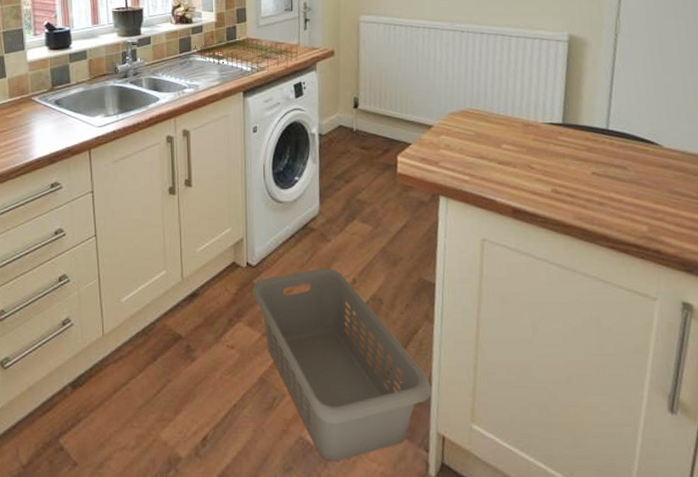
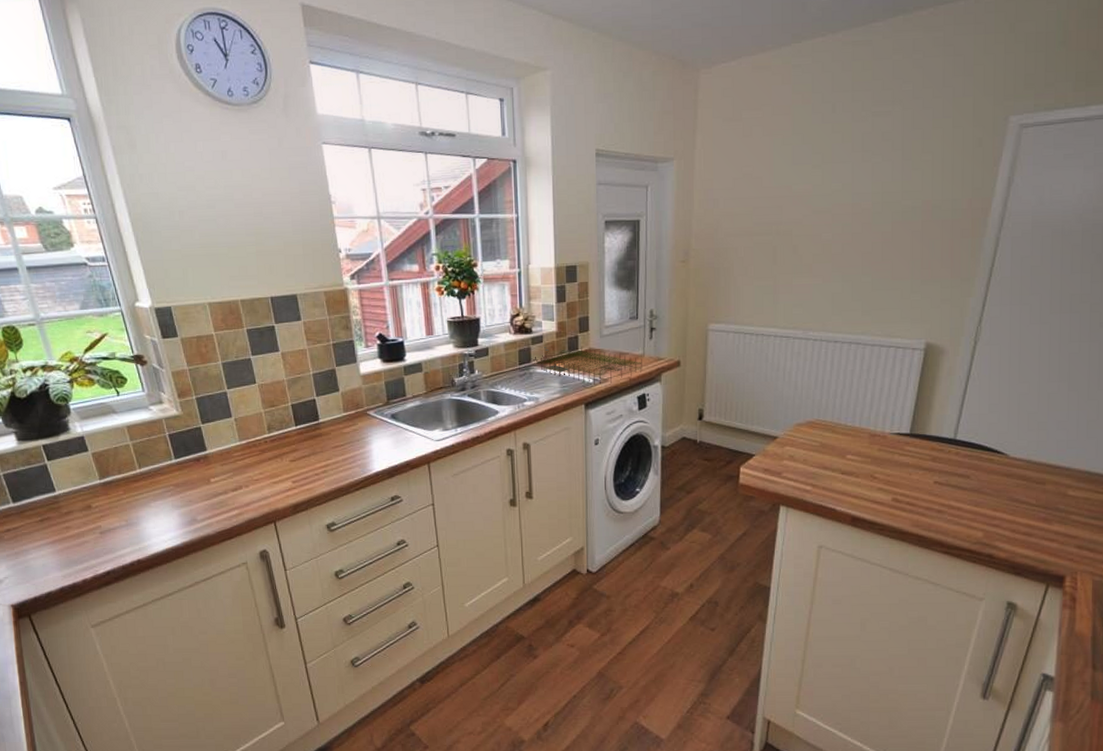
laundry basket: present [252,268,432,461] -> none [592,574,760,742]

